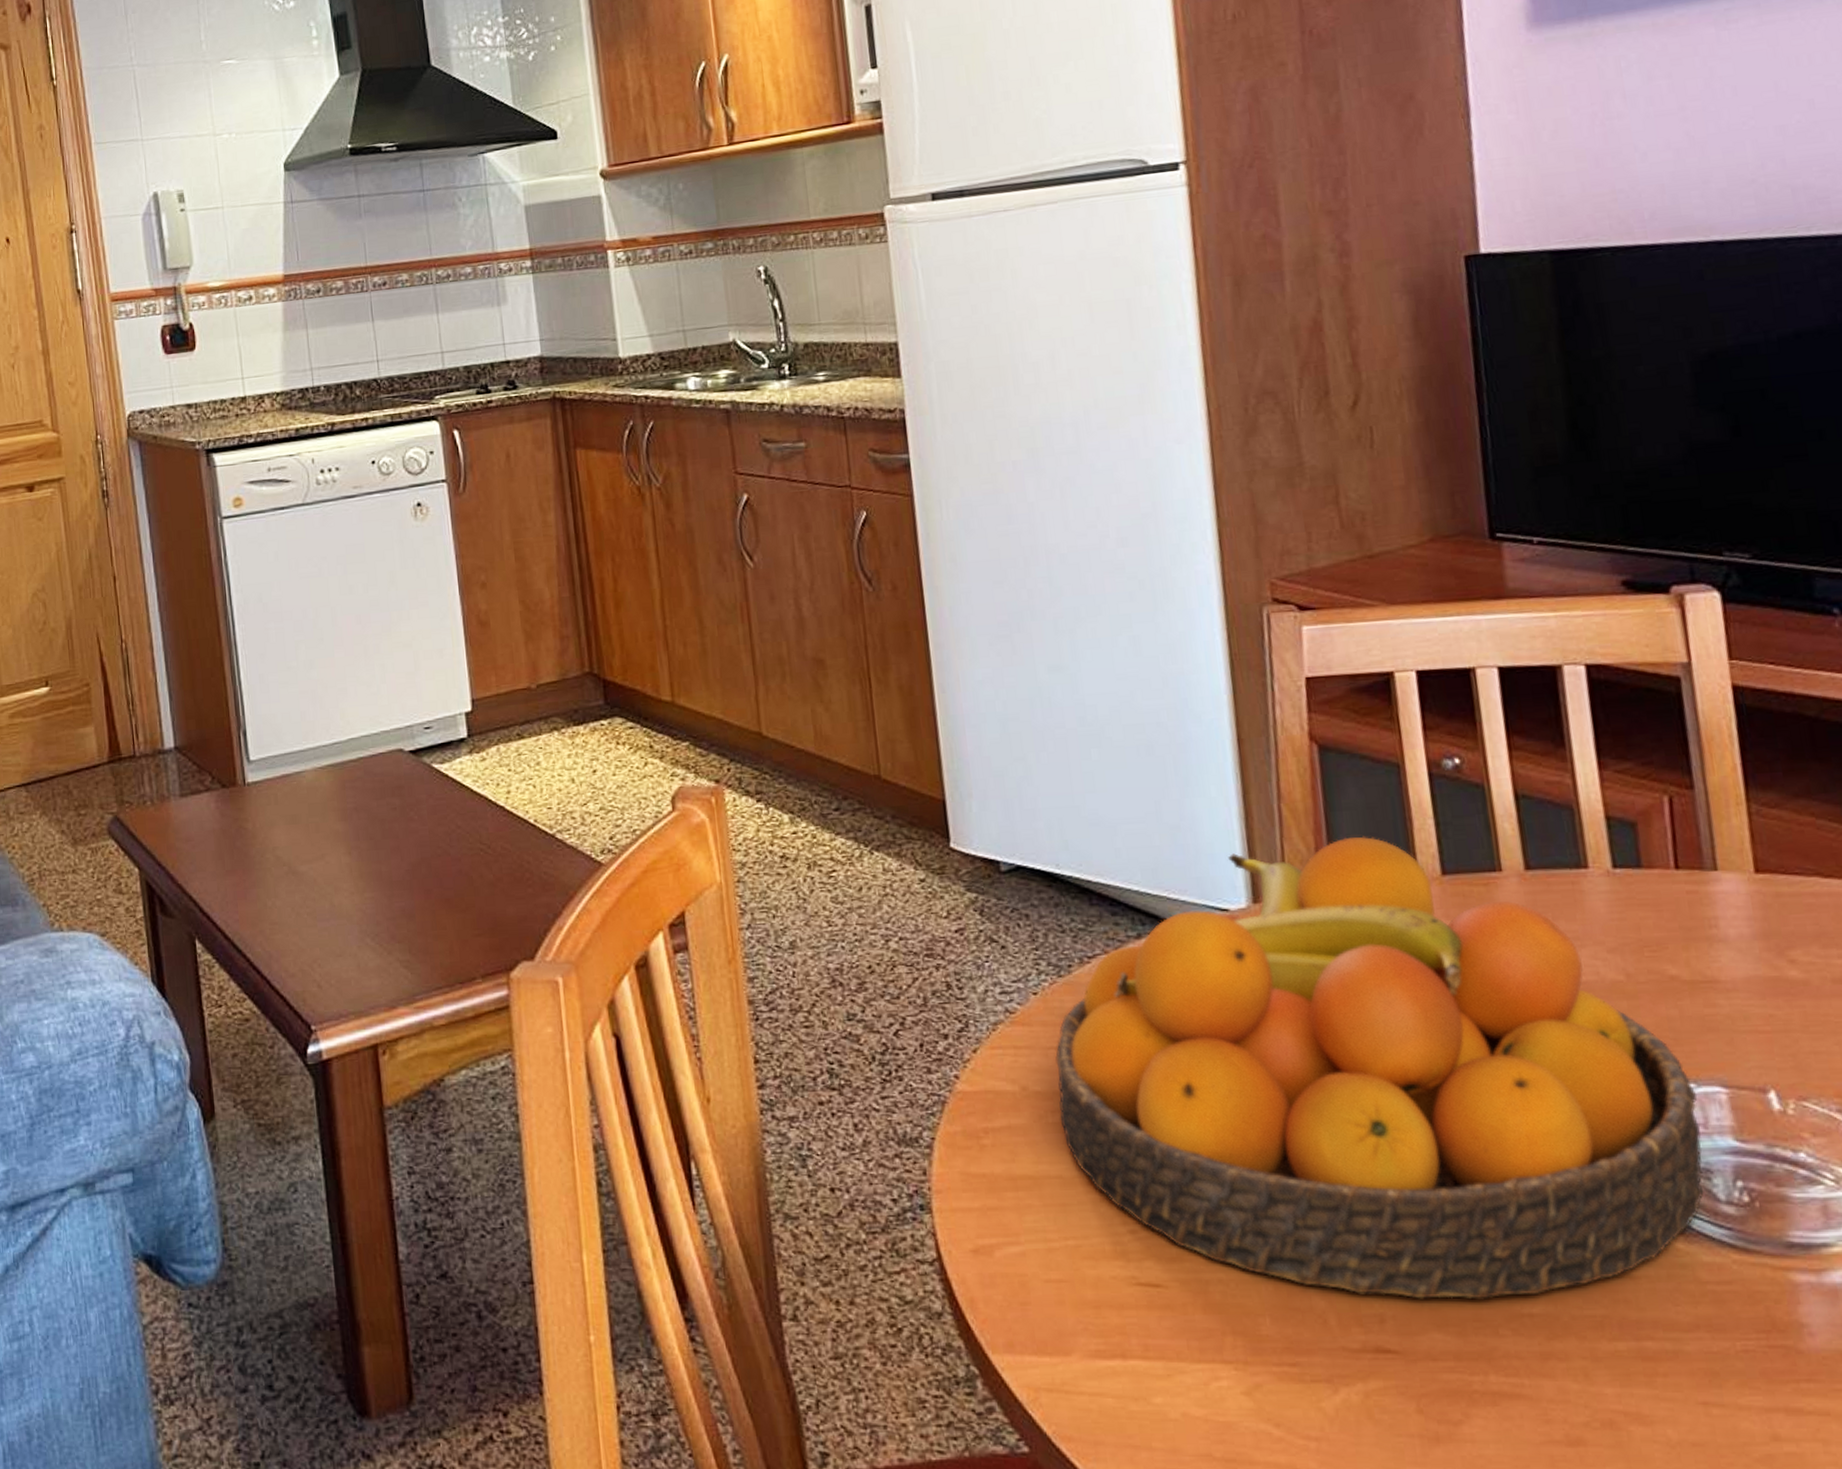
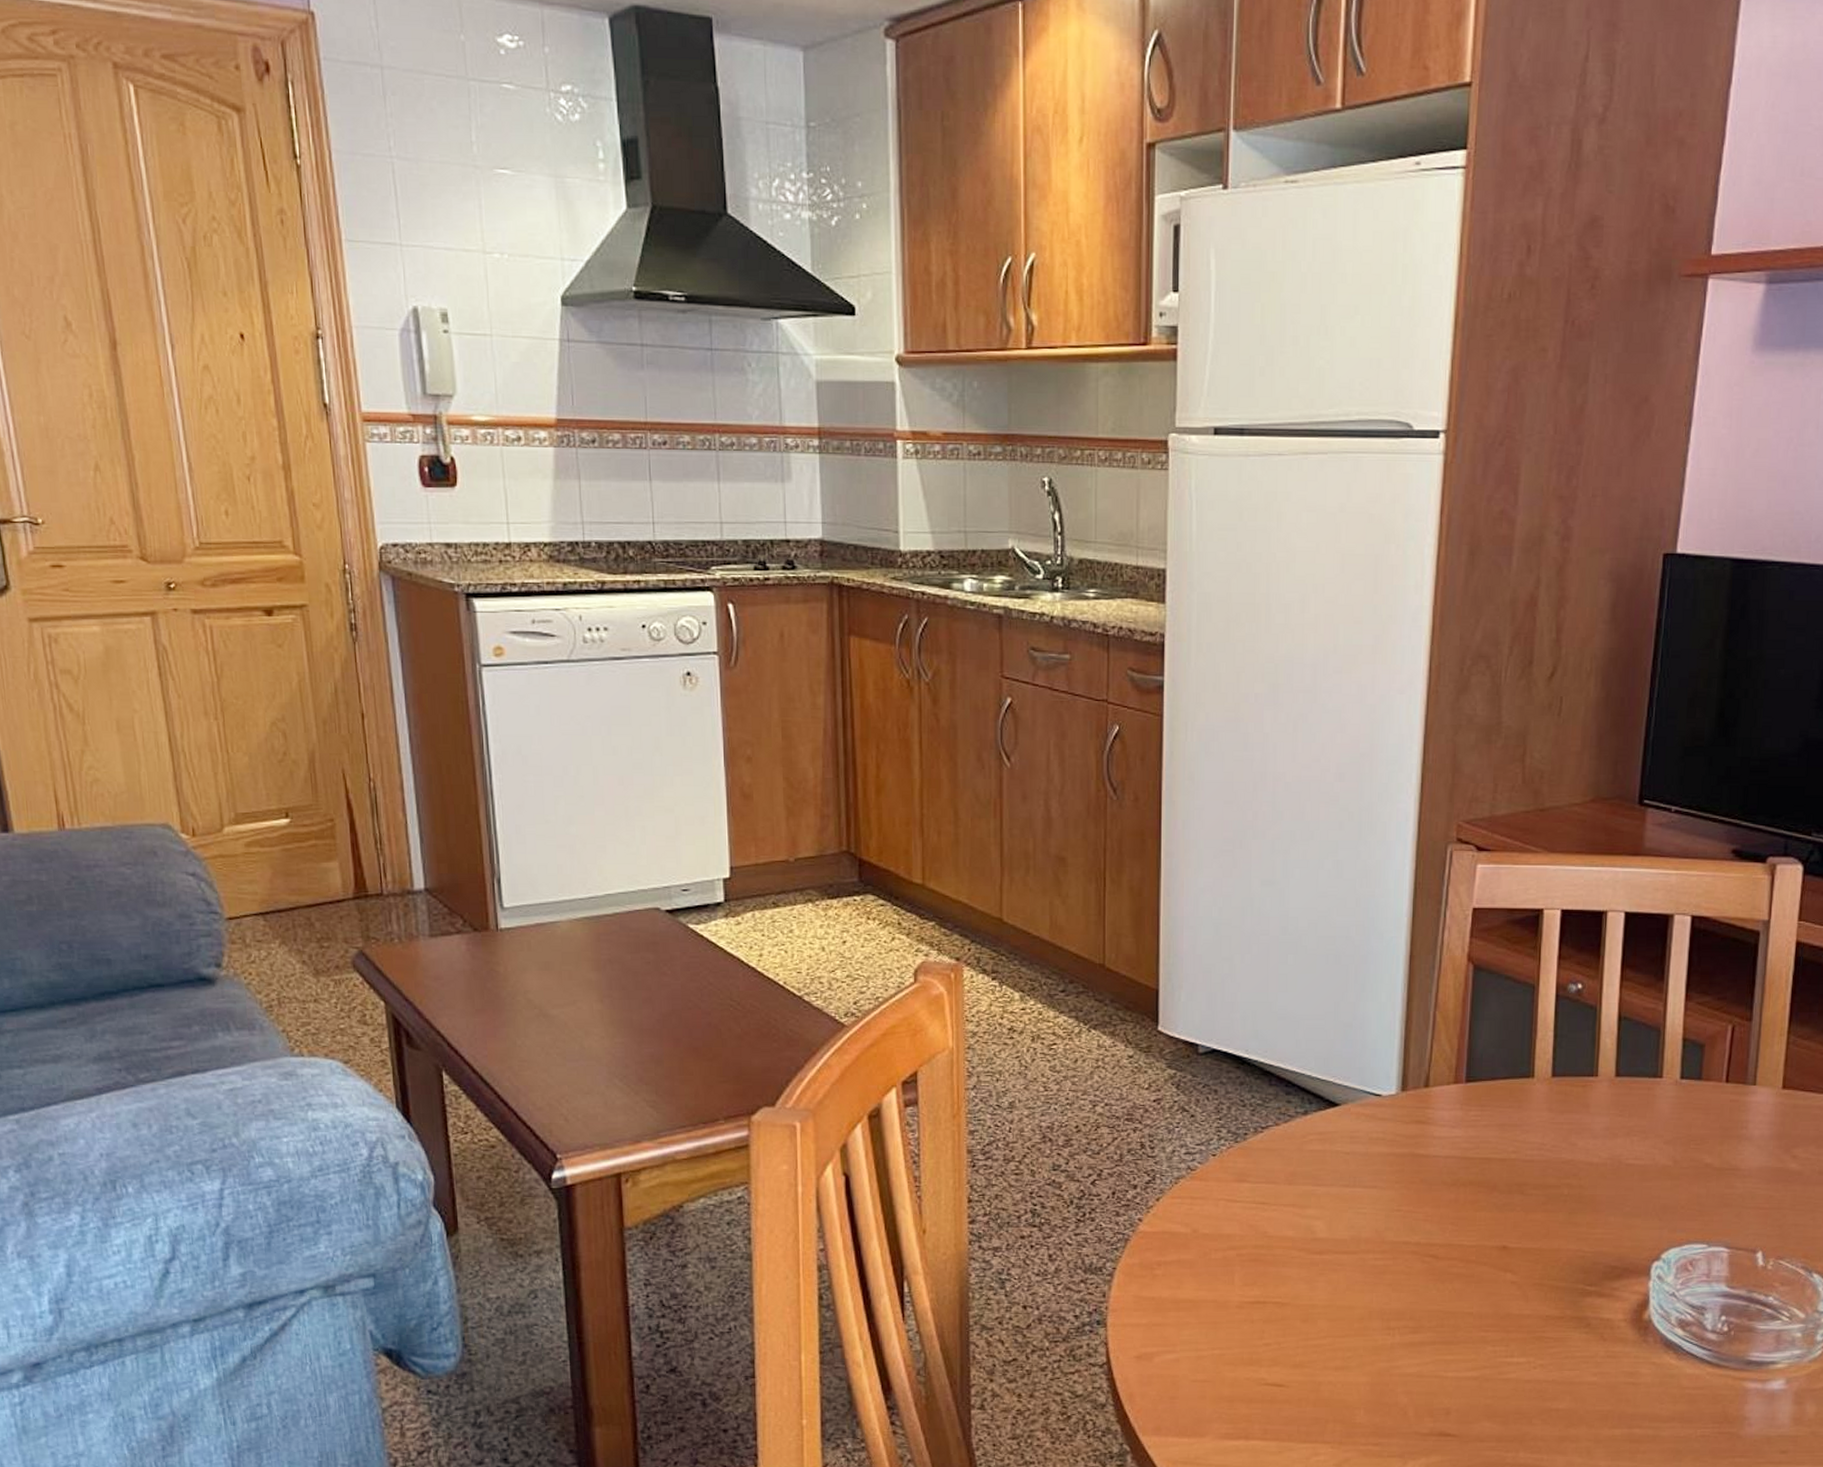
fruit bowl: present [1055,836,1704,1300] -> none [1221,1042,1707,1398]

